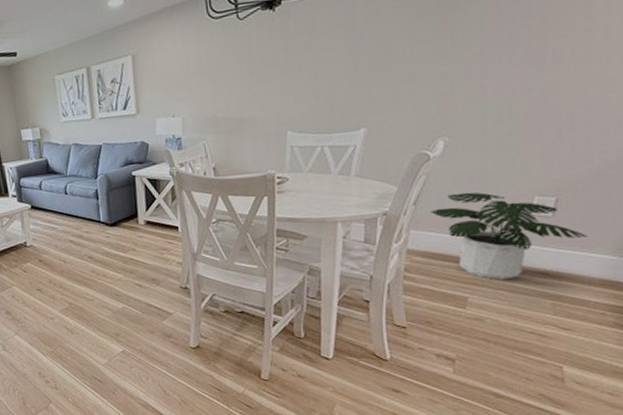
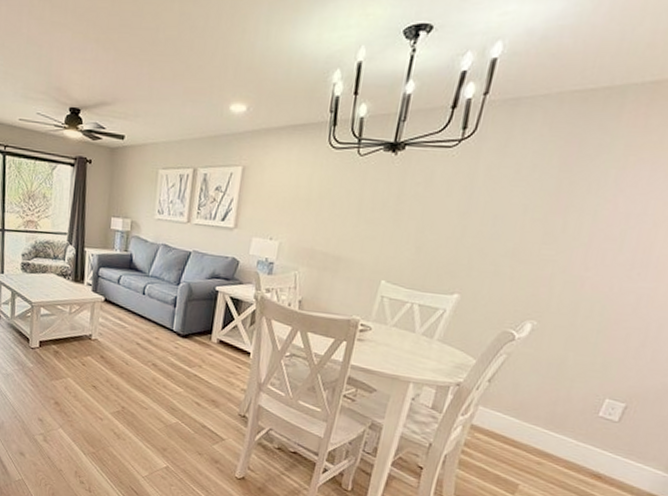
potted plant: present [430,192,588,280] -> none [502,378,647,475]

